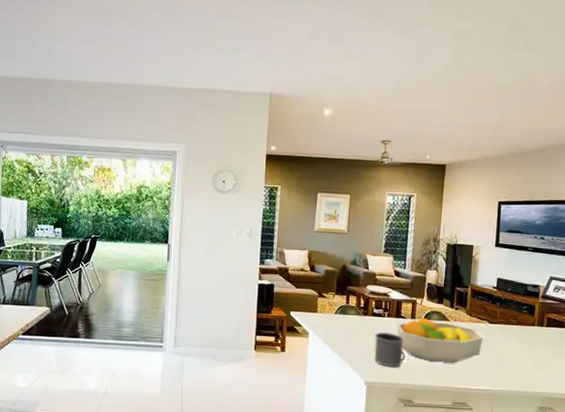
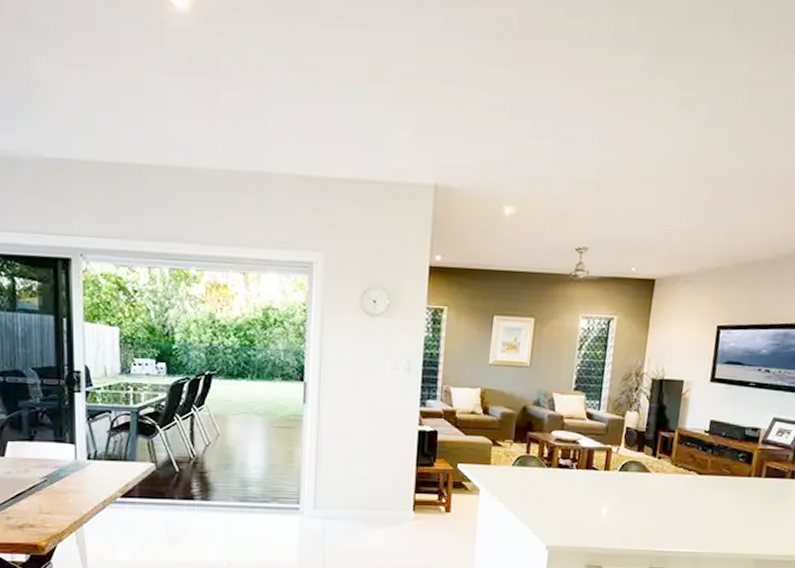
mug: present [374,332,406,368] -> none [558,487,597,529]
fruit bowl: present [396,317,483,363] -> none [586,468,690,521]

